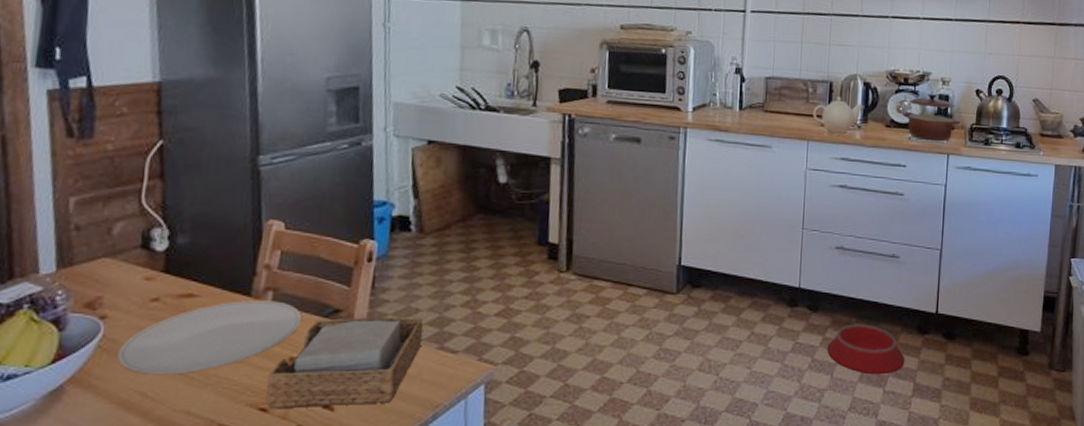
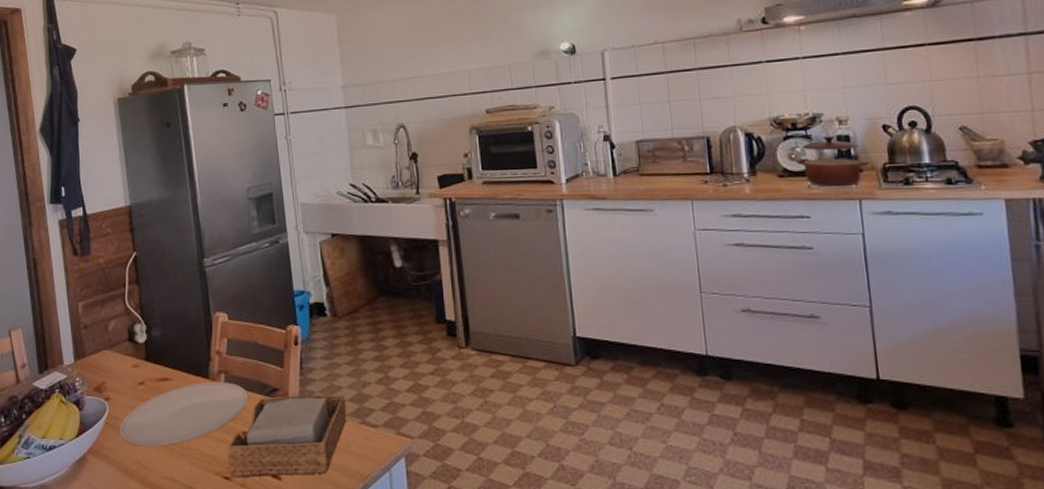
teapot: present [813,96,863,133] -> none [693,150,749,189]
pet bowl: present [827,324,905,375] -> none [749,393,848,450]

